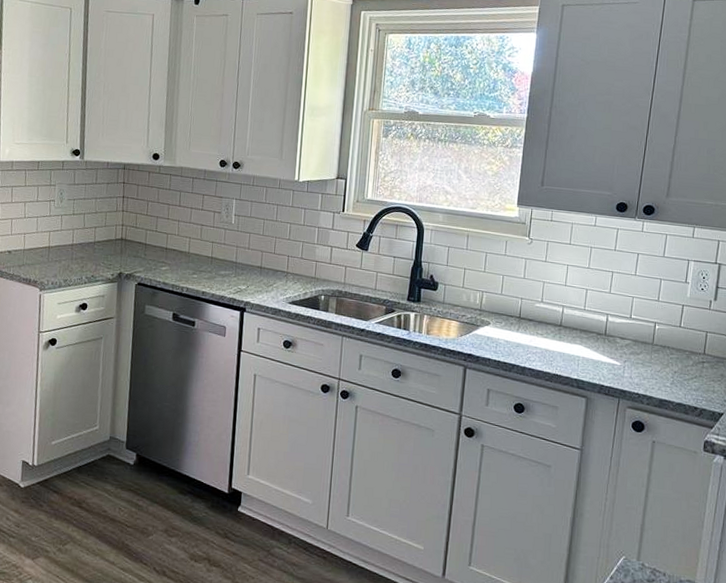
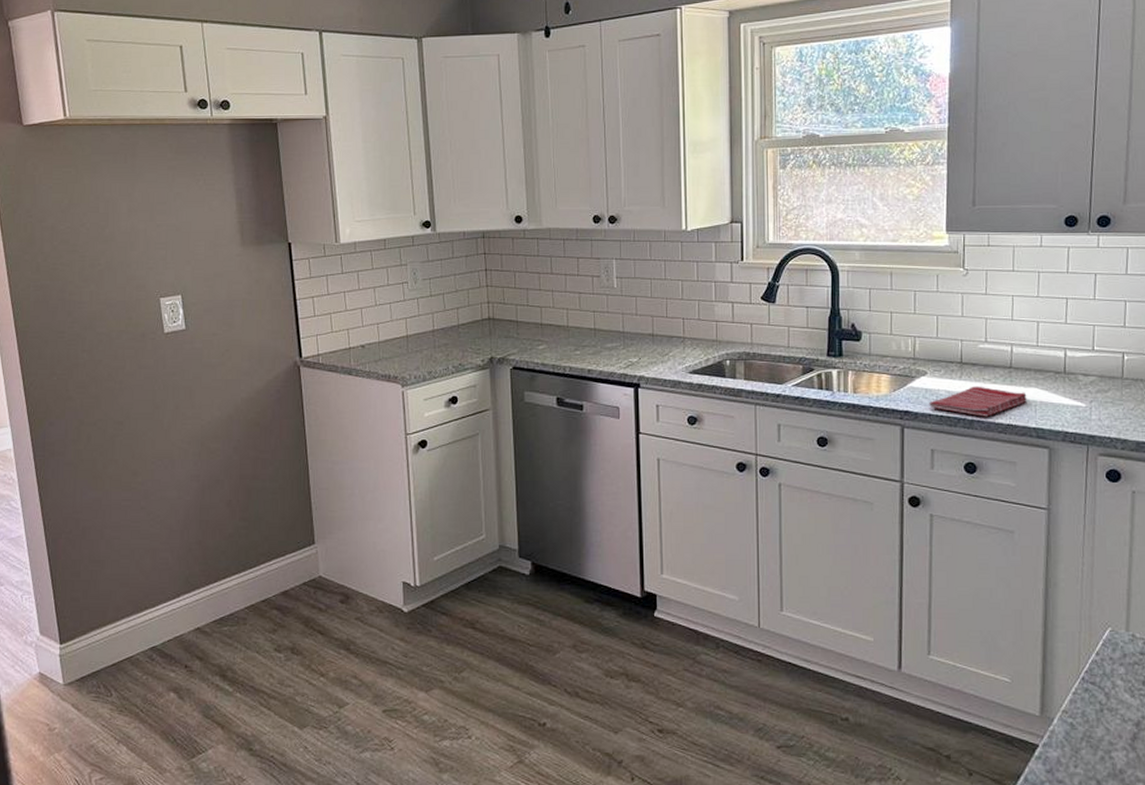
dish towel: none [489,338,572,366] -> present [929,386,1027,417]

